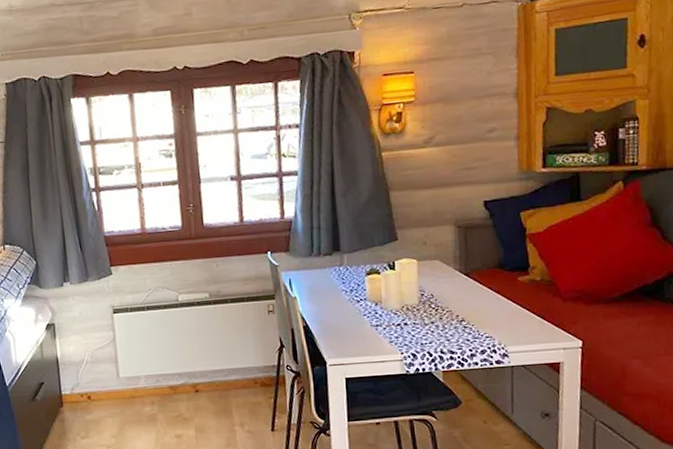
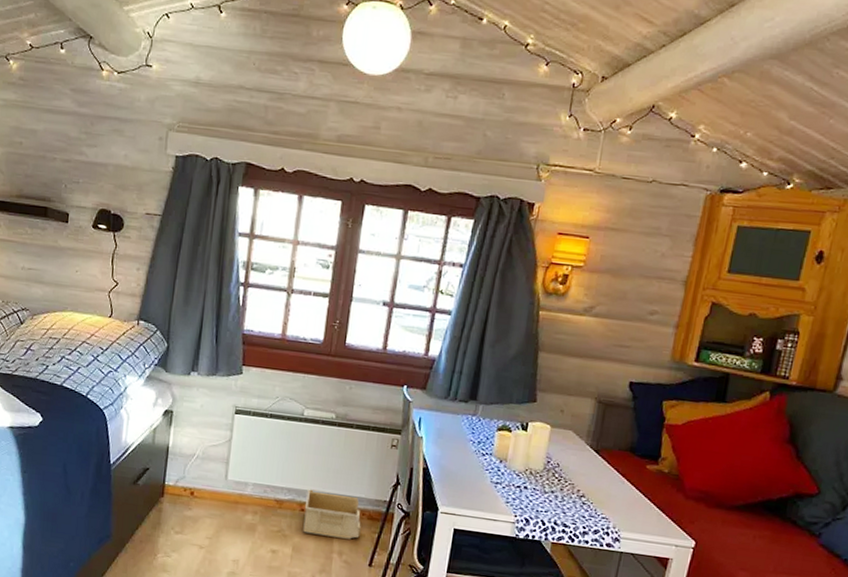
storage bin: none [197,367,257,412] -> present [303,489,361,539]

